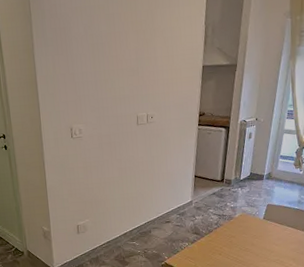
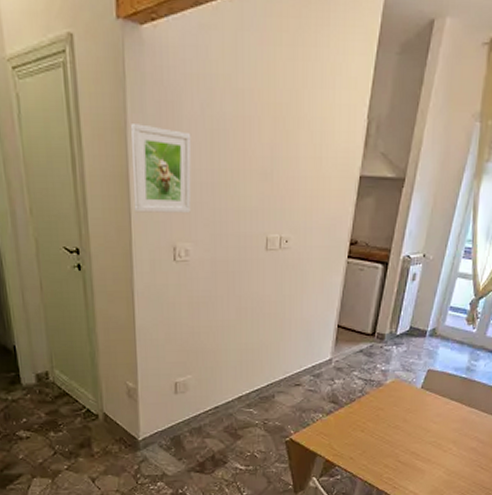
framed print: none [37,45,81,106] -> present [131,124,192,214]

